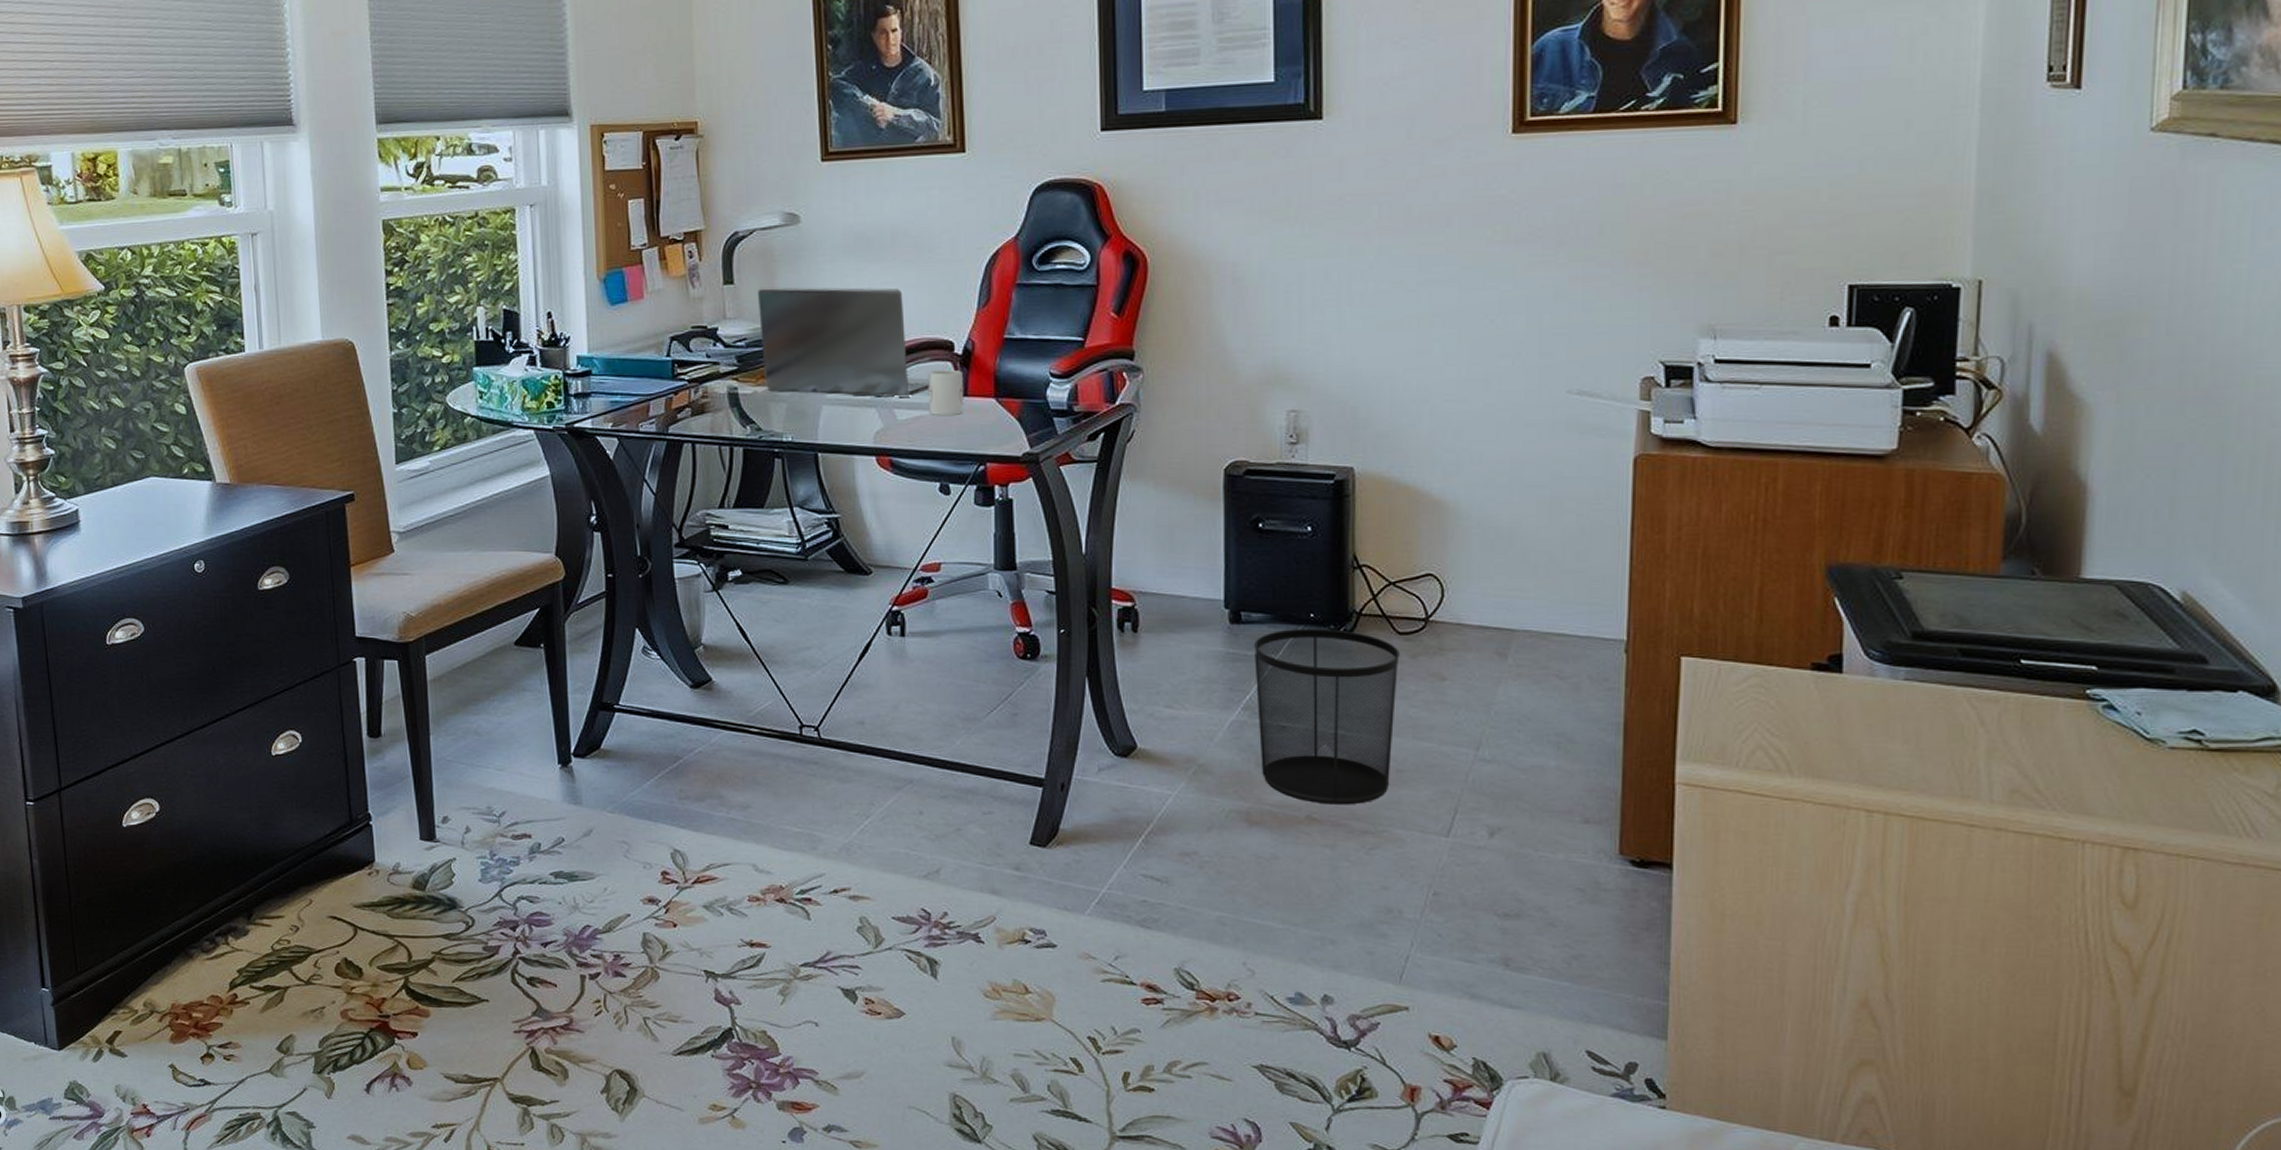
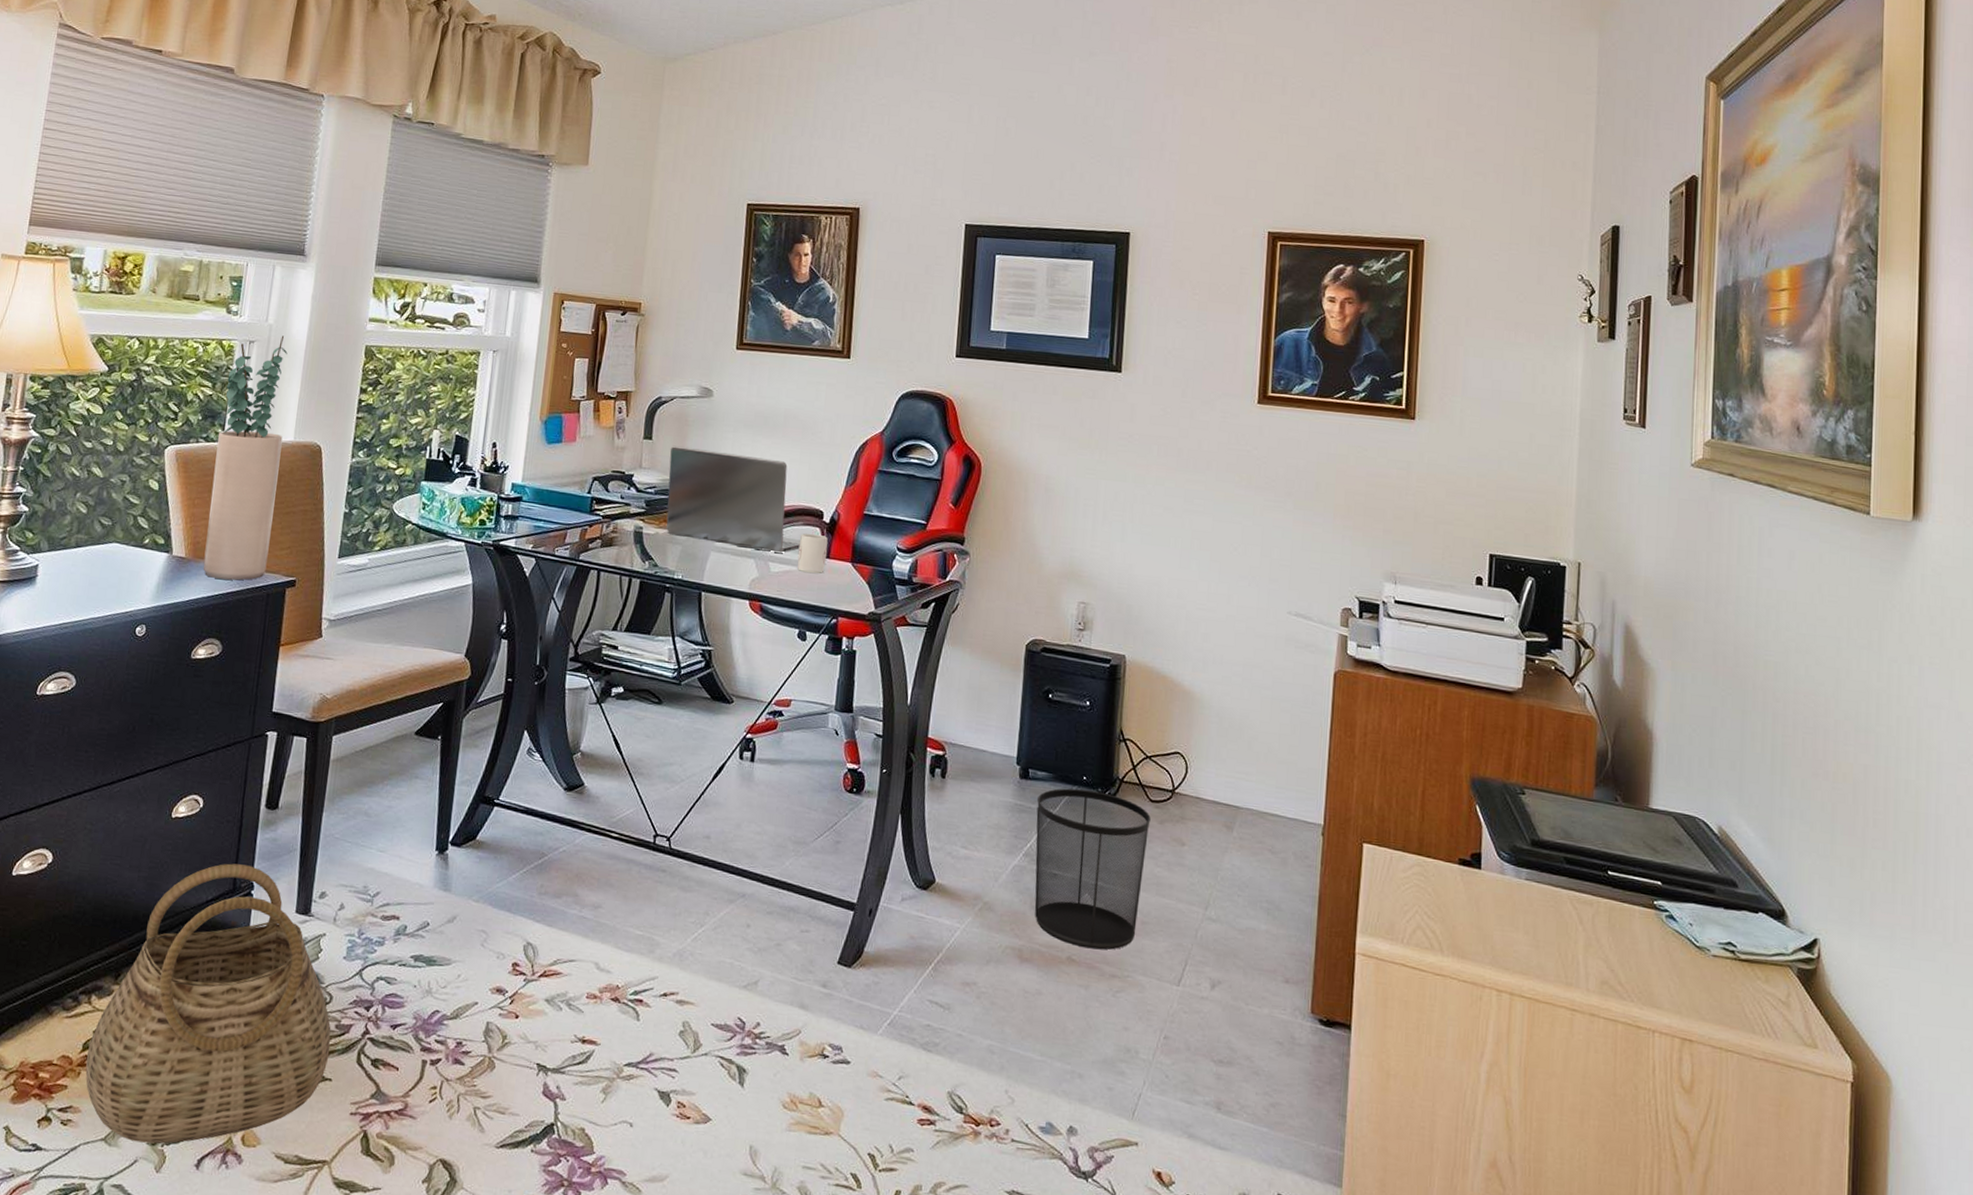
vase: none [235,222,321,502] -> present [203,335,288,581]
basket: none [235,796,482,1073] -> present [85,863,331,1144]

